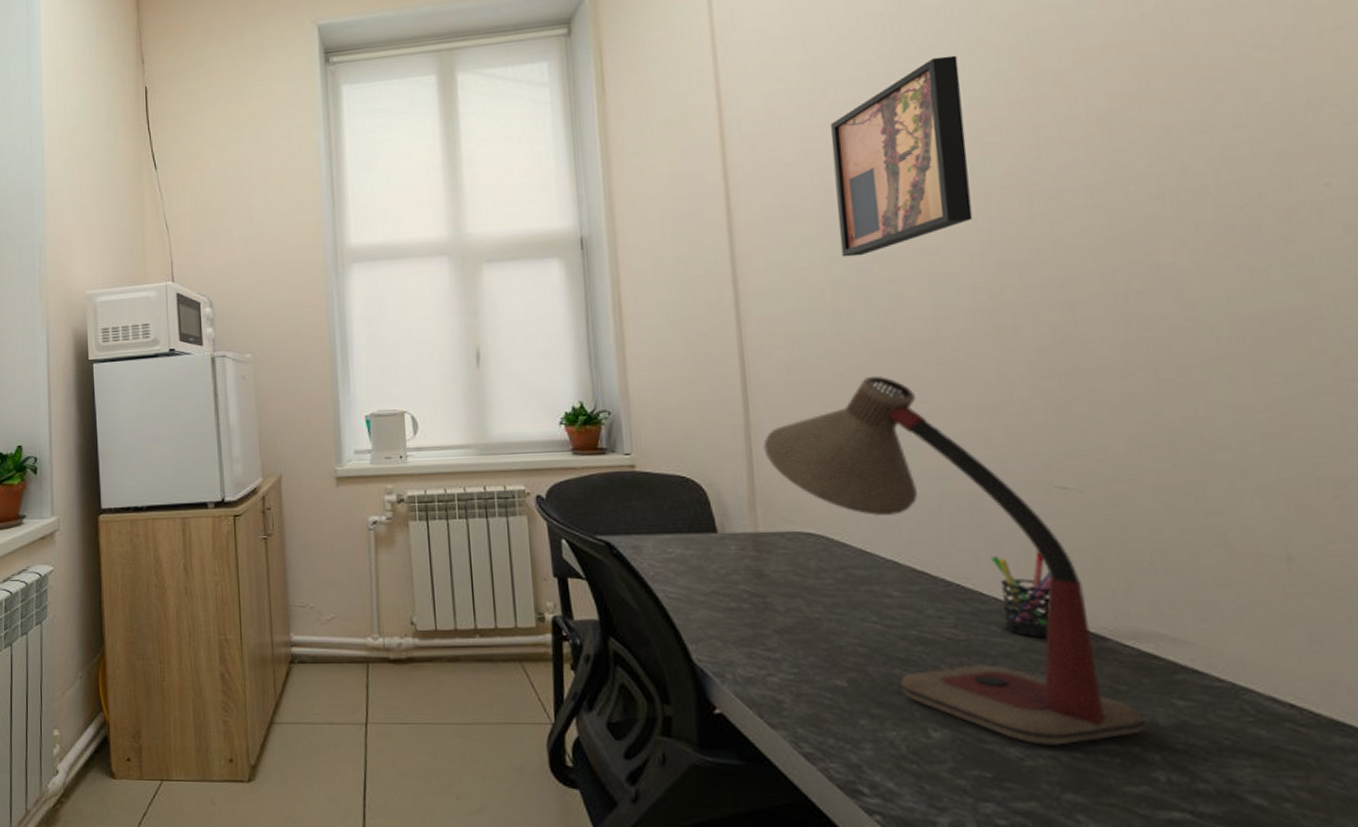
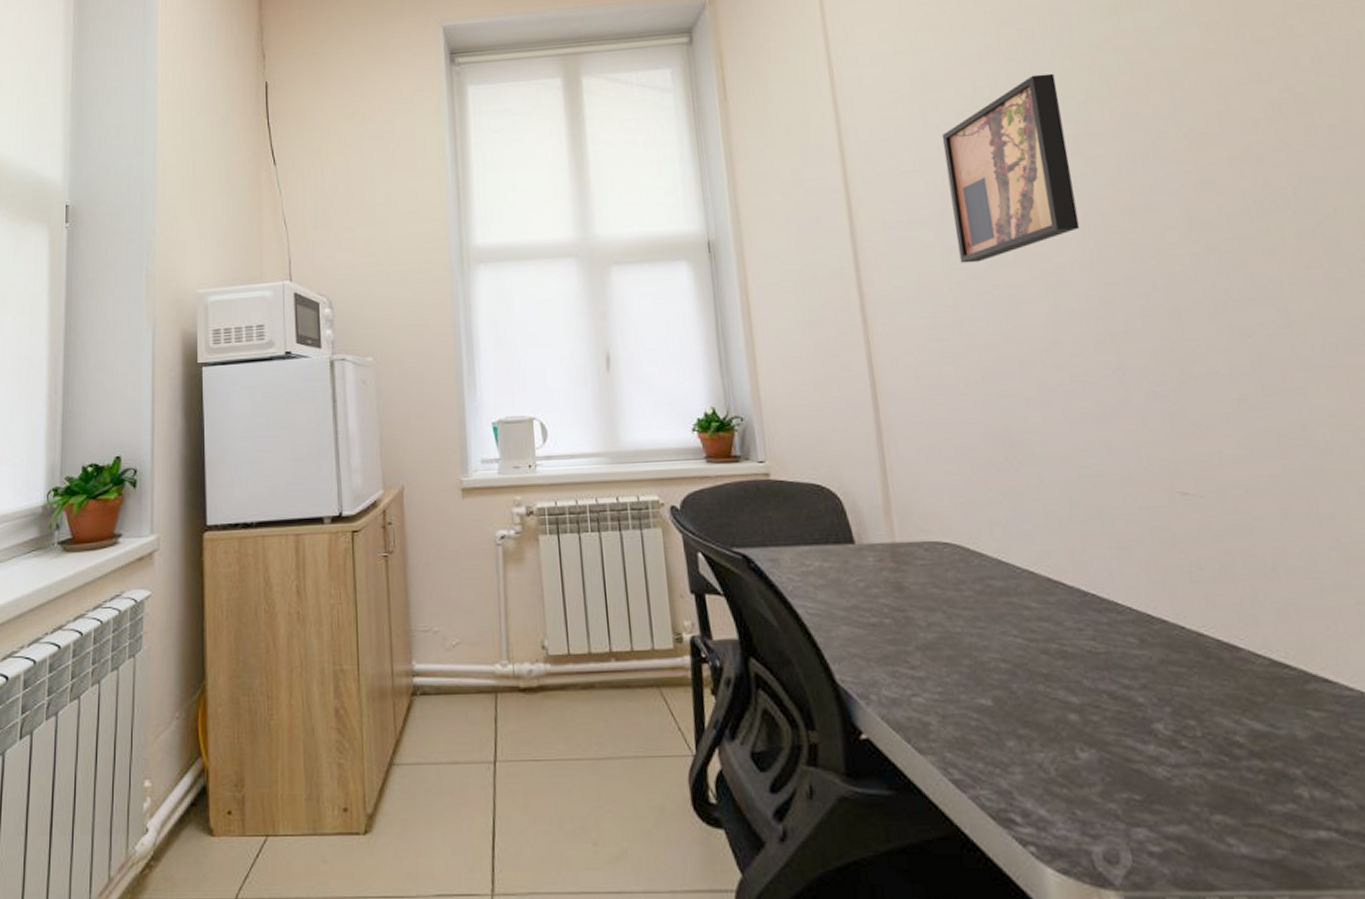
desk lamp: present [763,375,1146,745] -> none [895,380,1284,763]
pen holder: present [991,551,1052,638] -> none [1123,558,1184,649]

